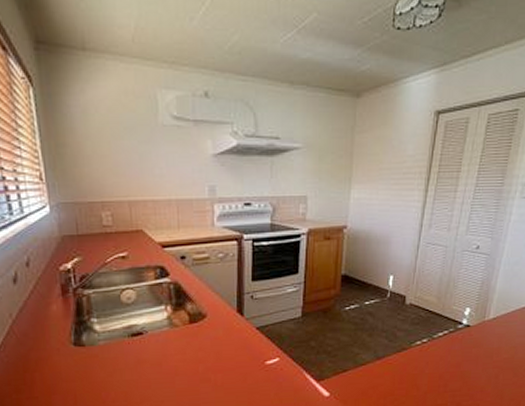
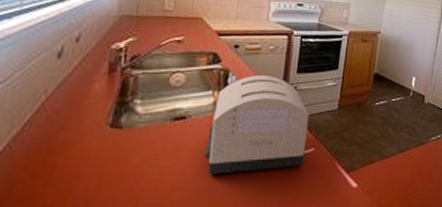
toaster: none [165,285,270,387] -> present [203,72,309,175]

